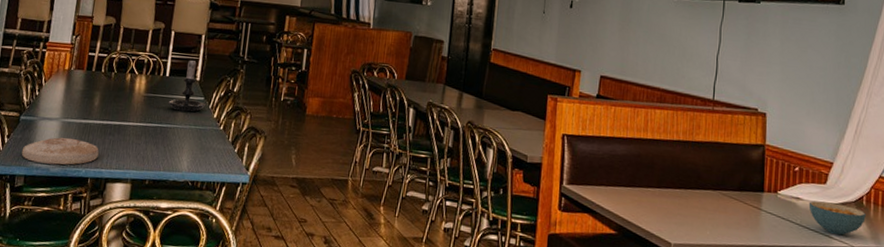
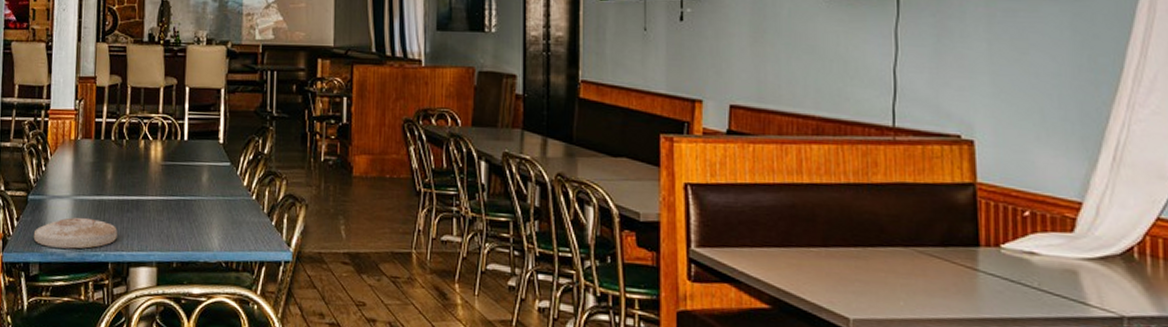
candle holder: present [168,57,206,112] -> none [190,116,234,181]
cereal bowl: present [808,201,866,236] -> none [1049,255,1140,302]

